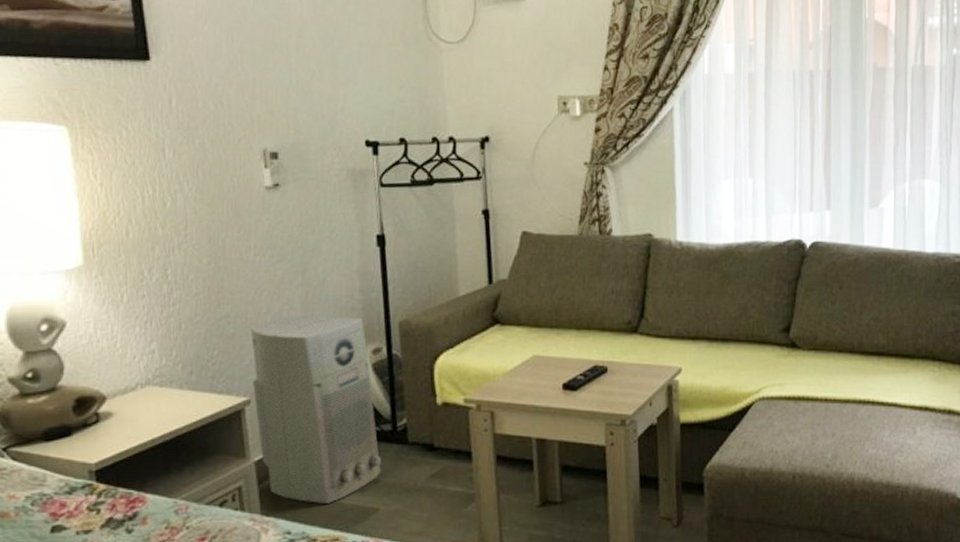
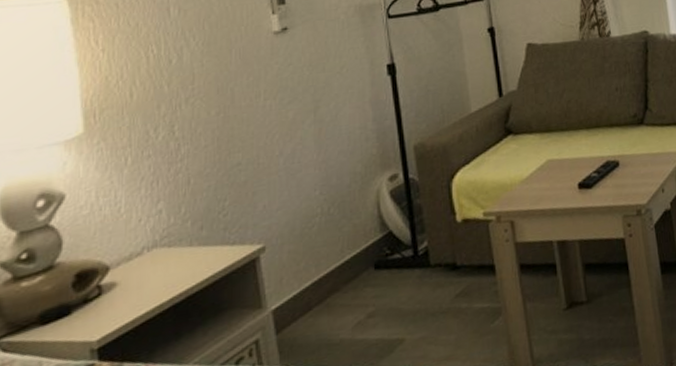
air purifier: present [250,315,381,504] -> none [263,147,404,345]

